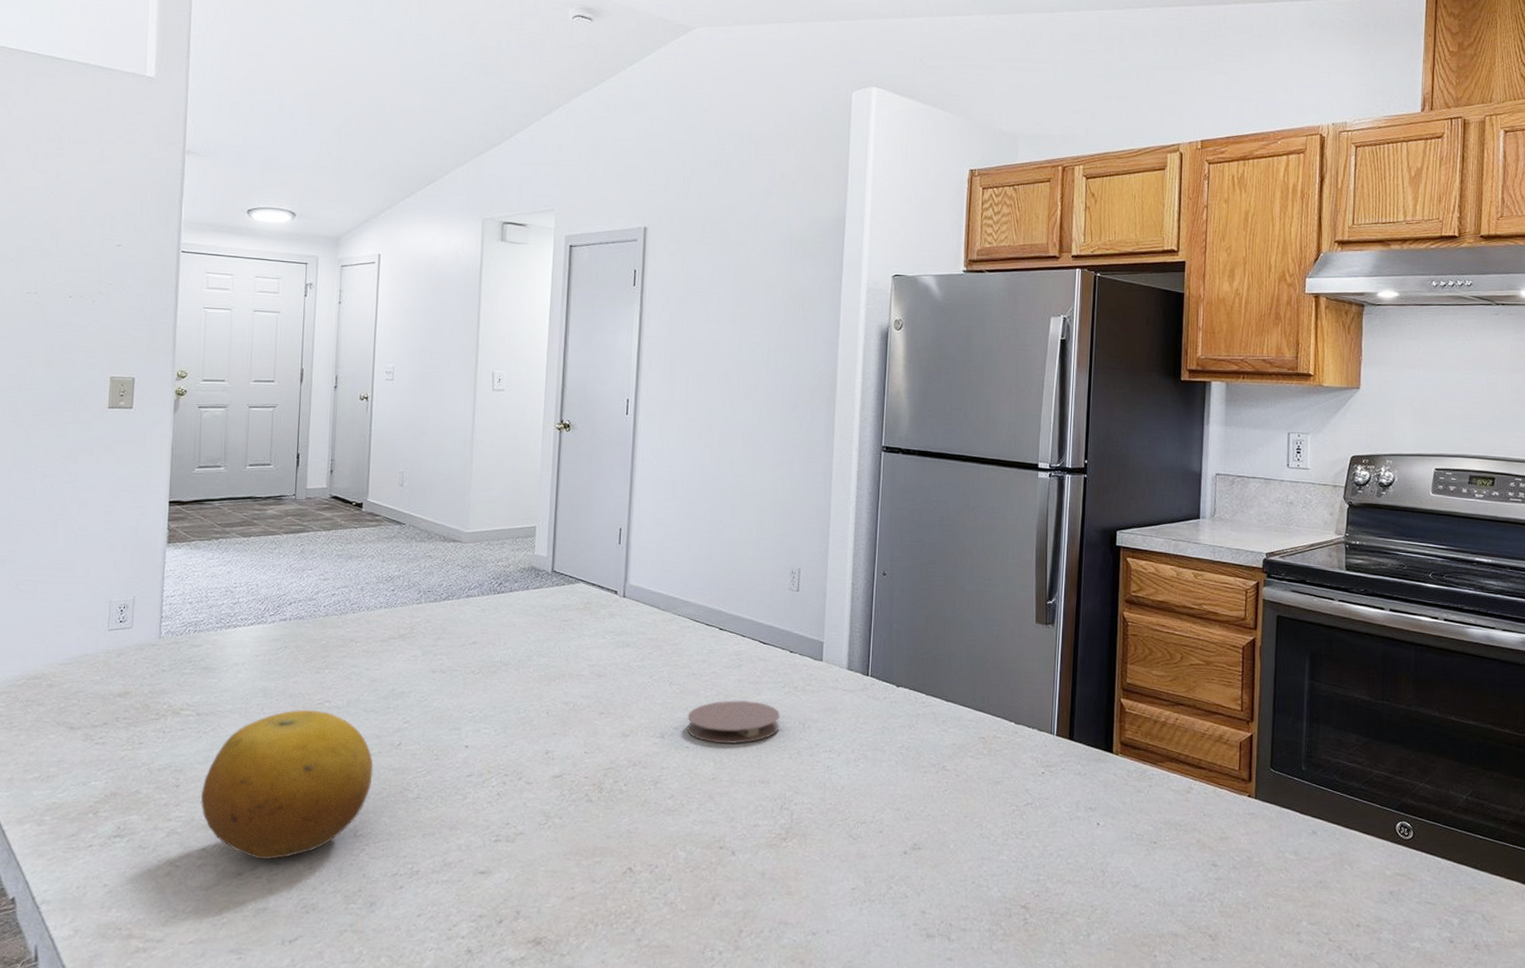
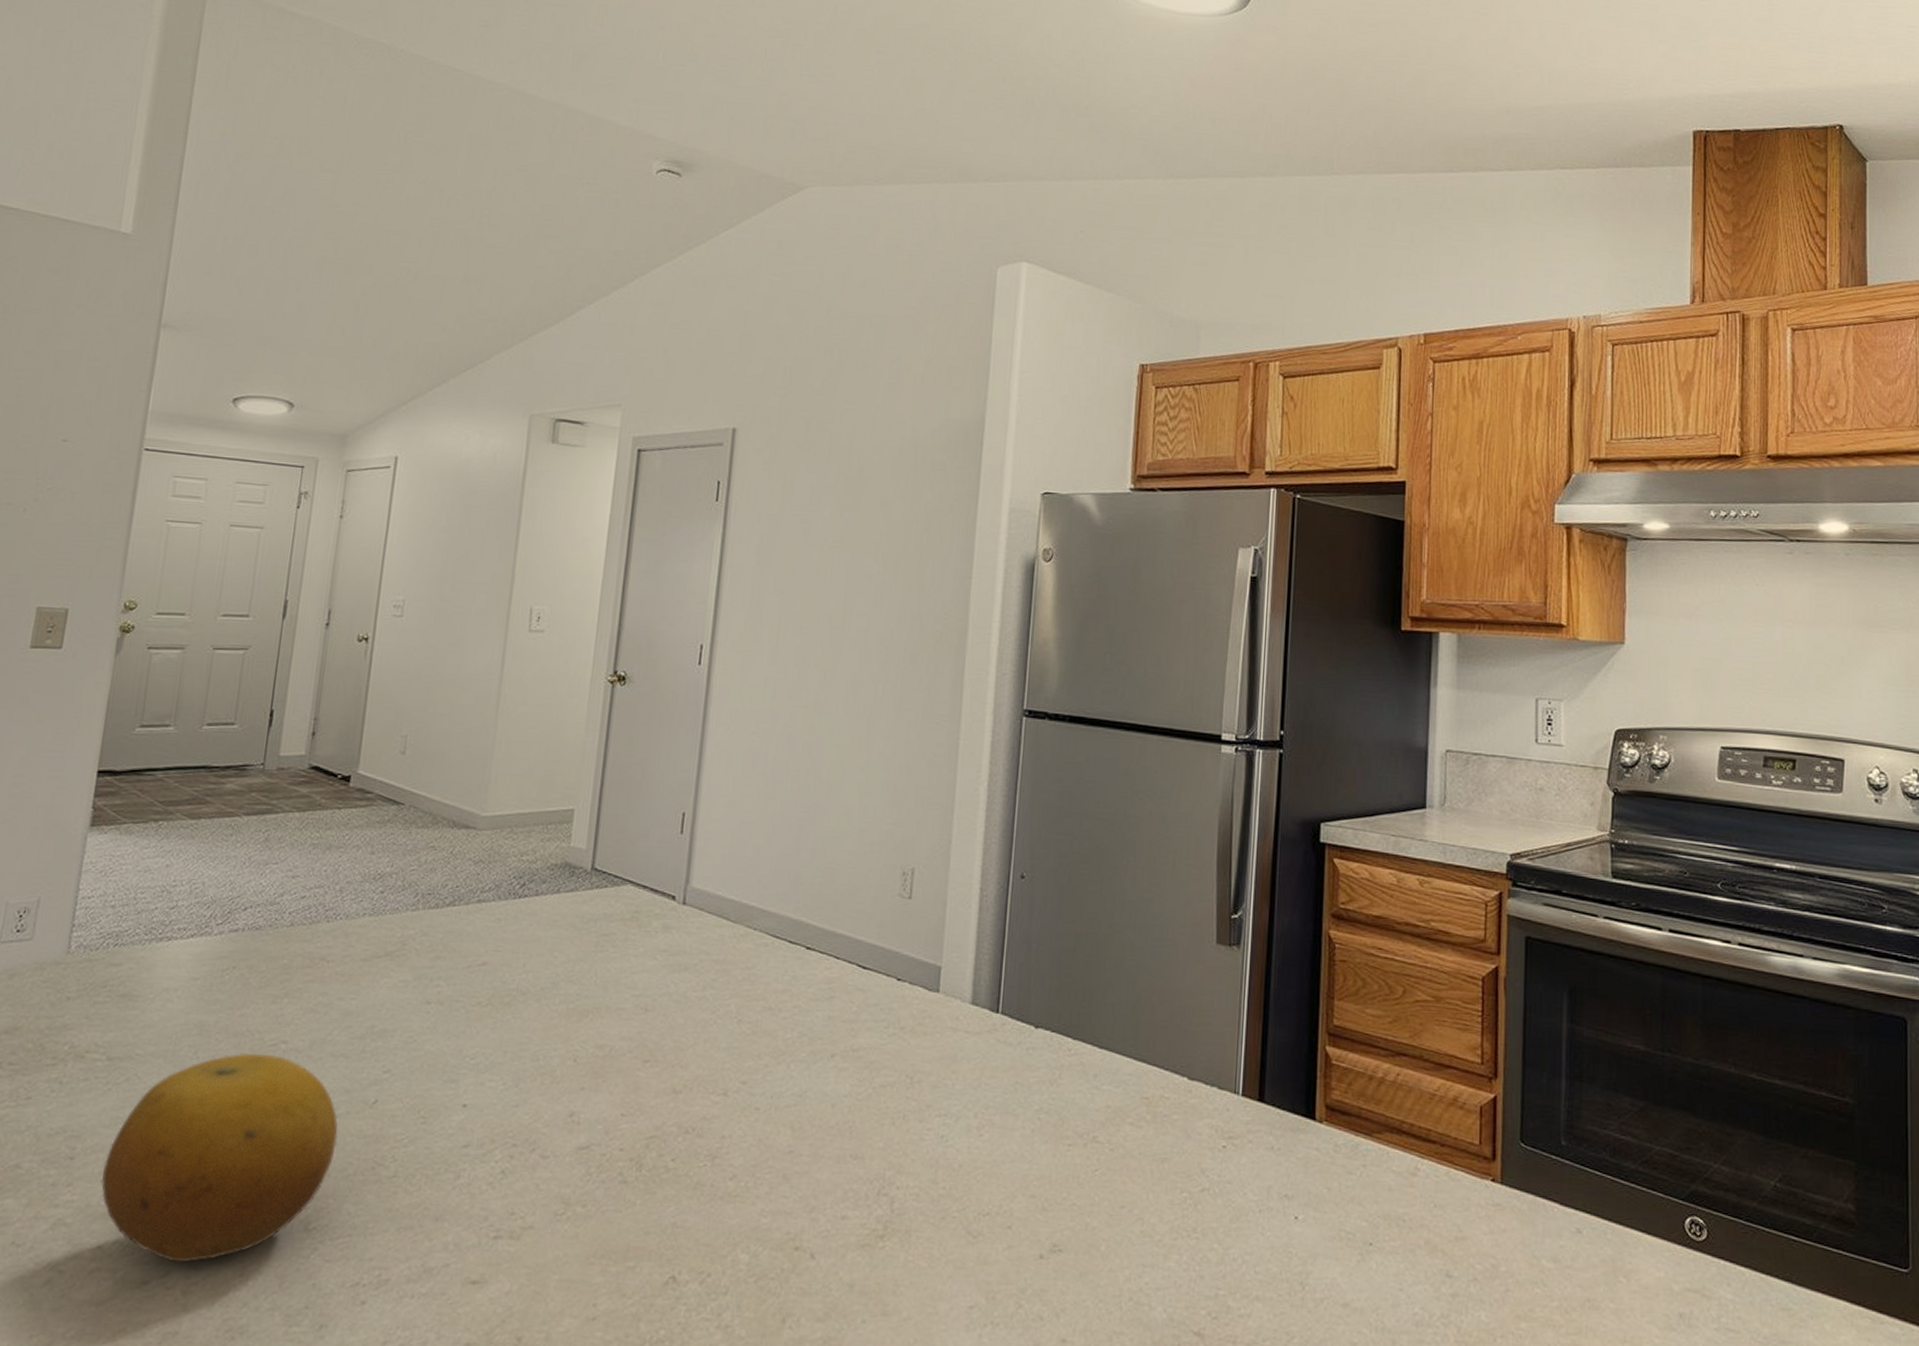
coaster: present [687,700,780,744] -> none [757,1044,881,1105]

